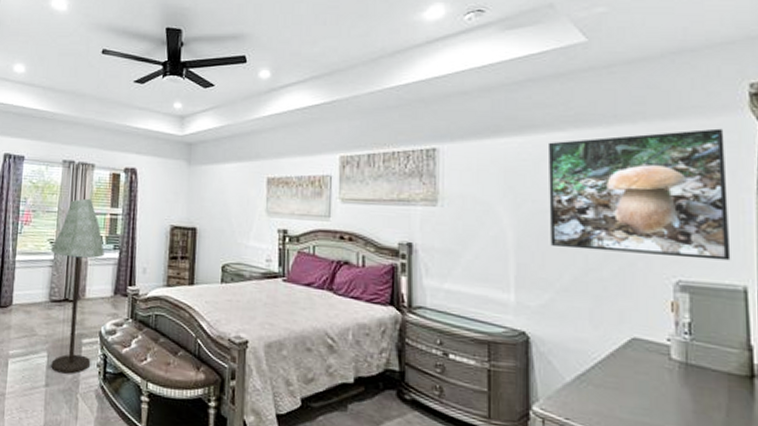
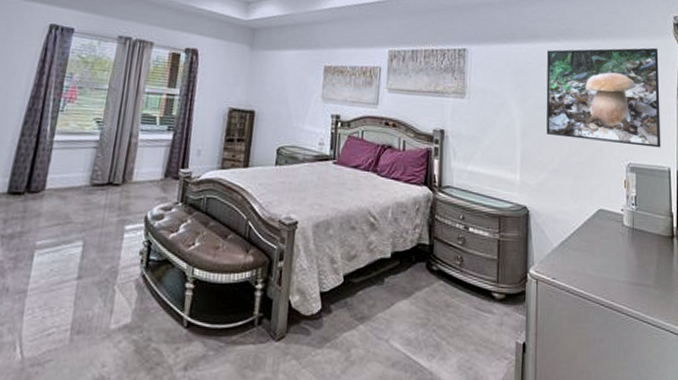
floor lamp: present [50,198,104,374] -> none [86,77,157,264]

